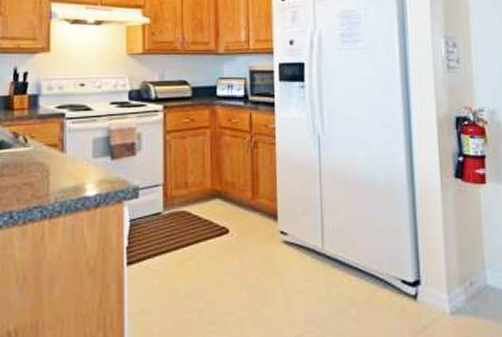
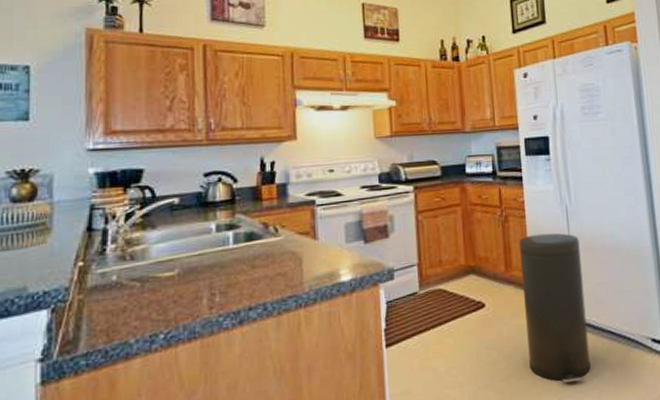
pedal bin: none [267,162,335,317] -> present [518,233,591,383]

